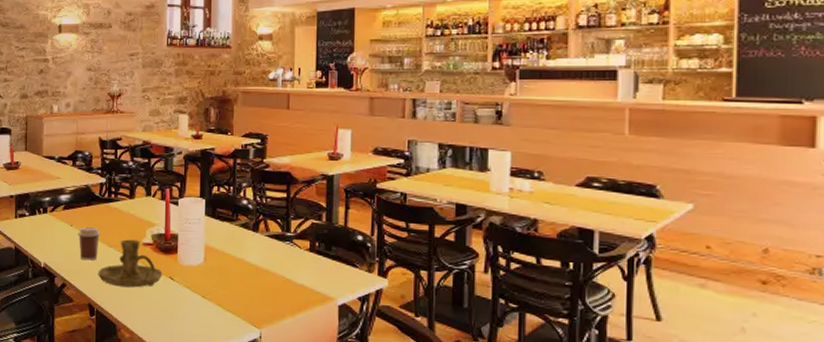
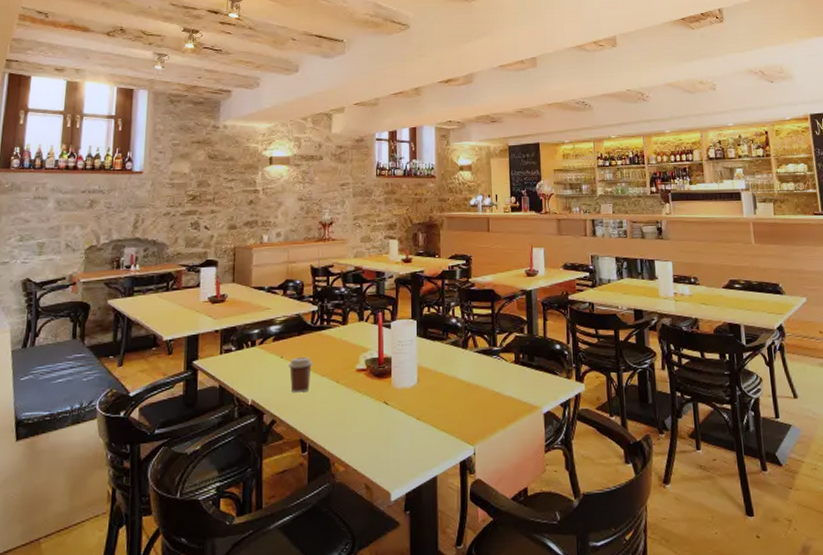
candle holder: present [98,239,163,288] -> none [310,366,377,418]

